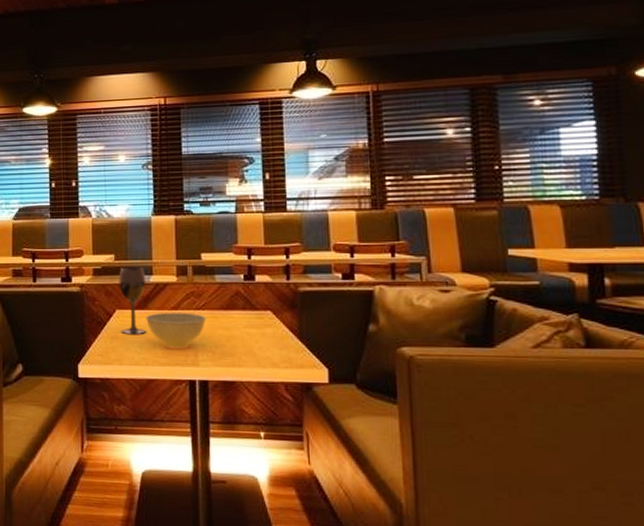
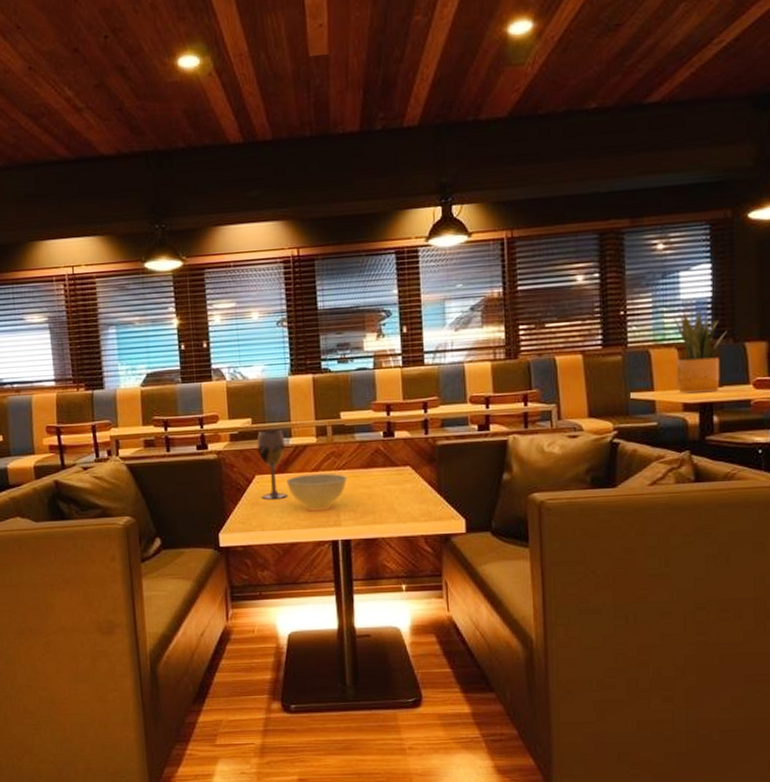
planter: none [554,166,616,253] -> present [673,309,727,394]

